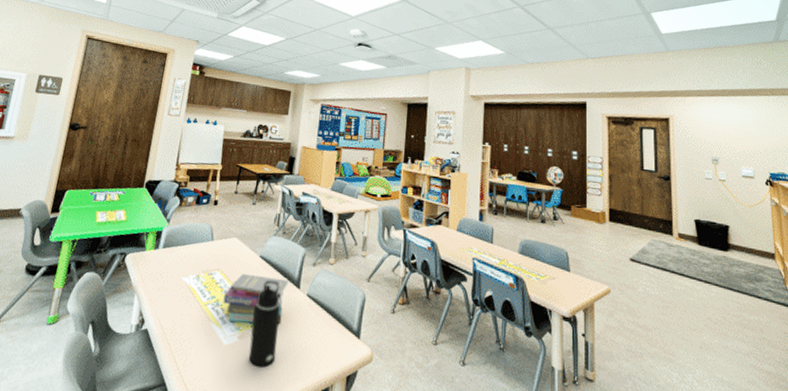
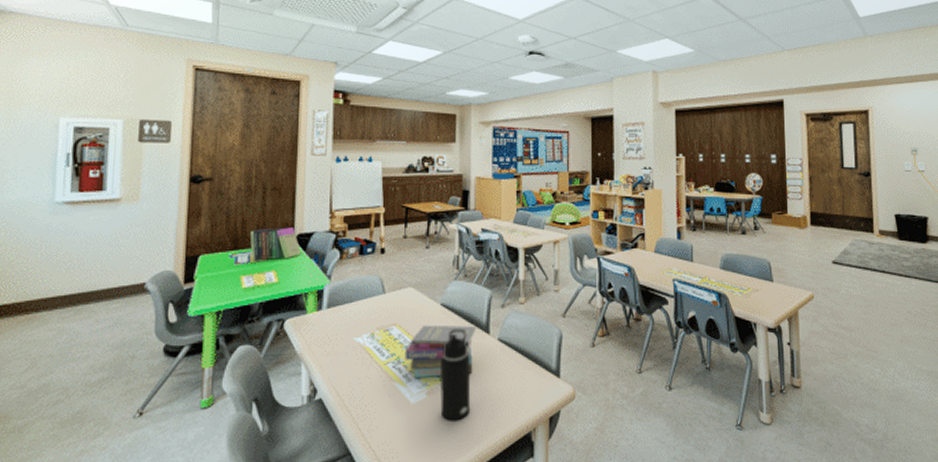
books: none [107,173,149,201] -> present [250,227,301,261]

